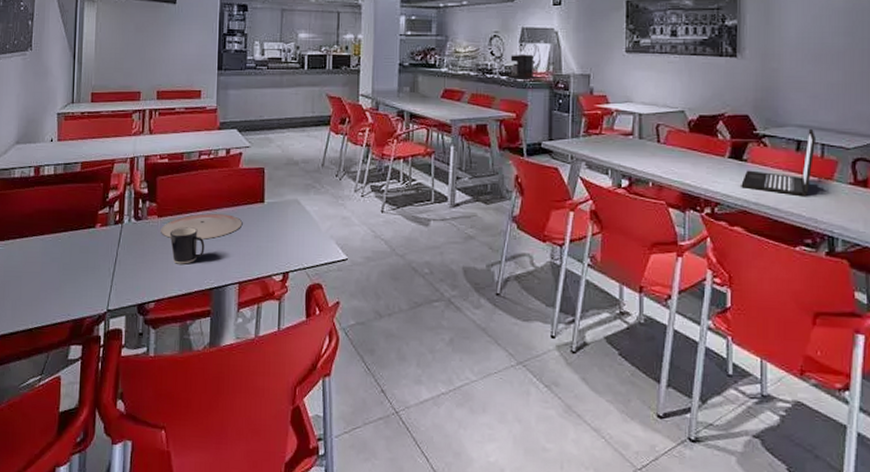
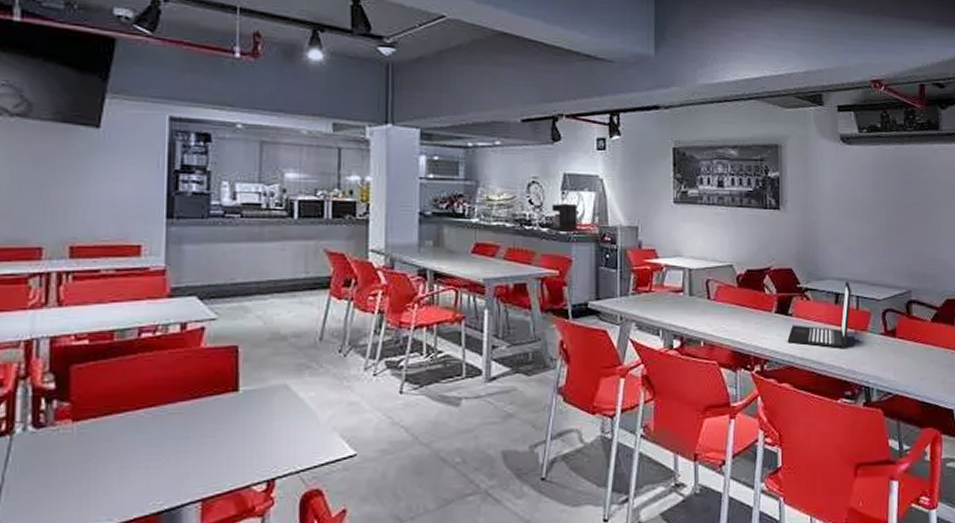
plate: present [161,213,243,240] -> none [77,410,207,449]
mug: present [169,227,205,264] -> none [91,431,149,484]

